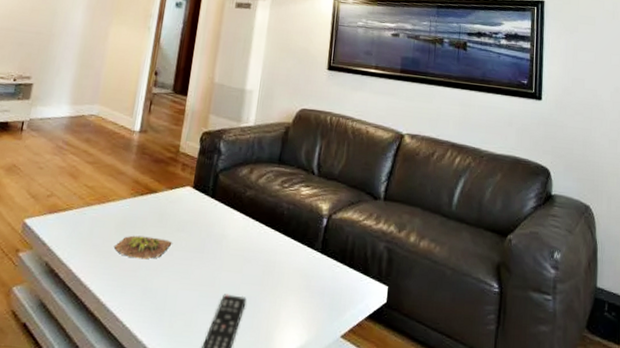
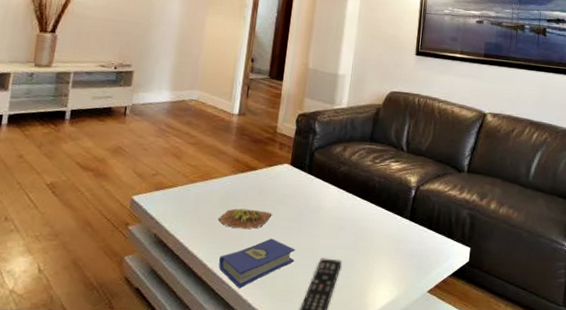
hardcover book: none [112,270,196,327] -> present [218,238,295,289]

